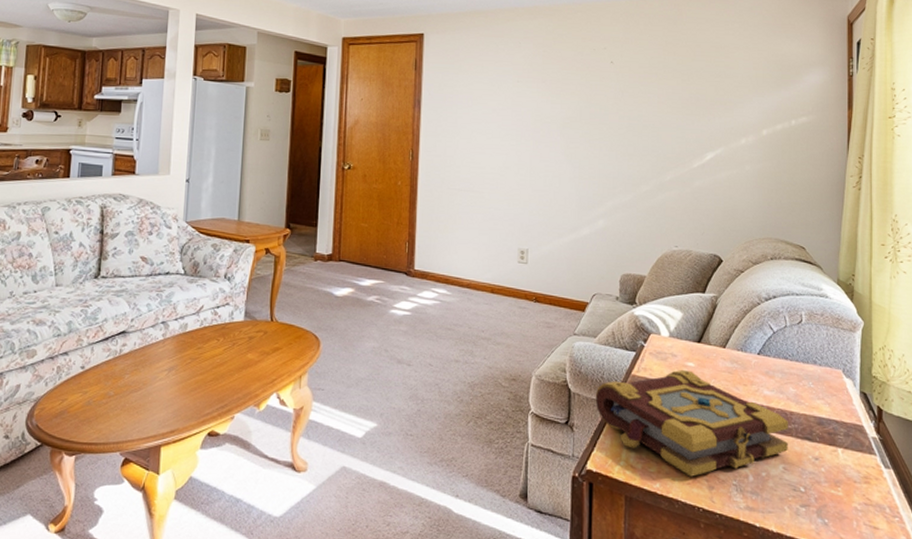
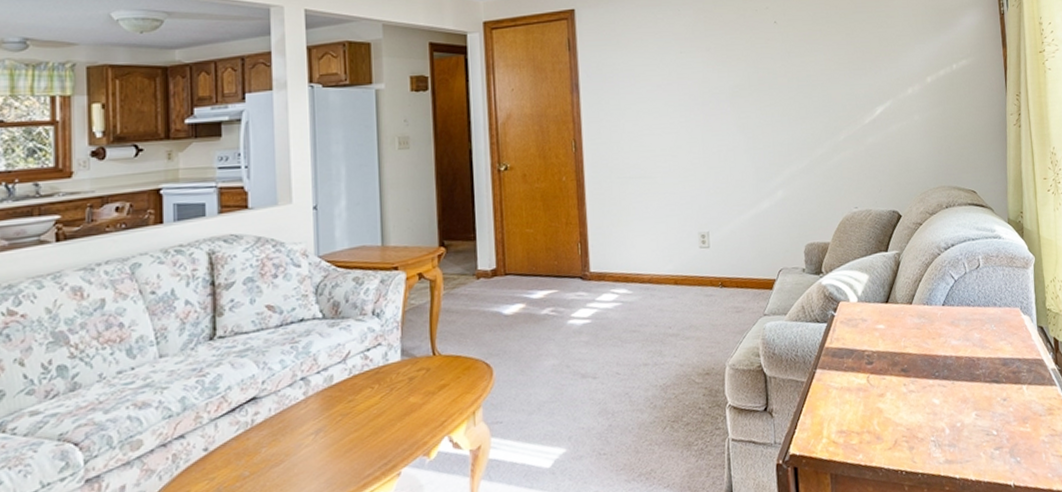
book: present [595,370,789,477] -> none [791,333,979,442]

